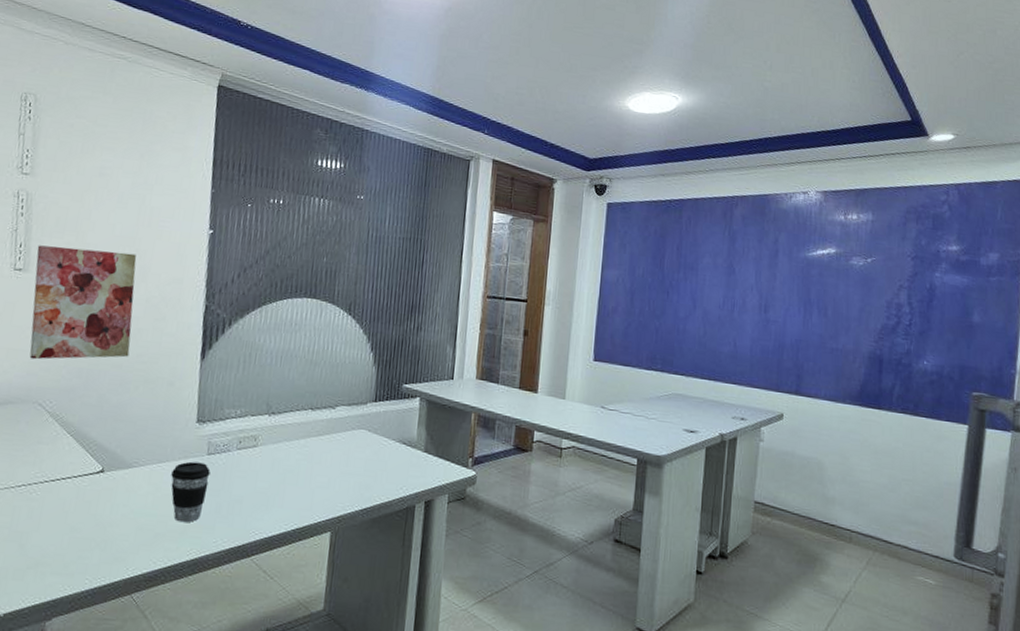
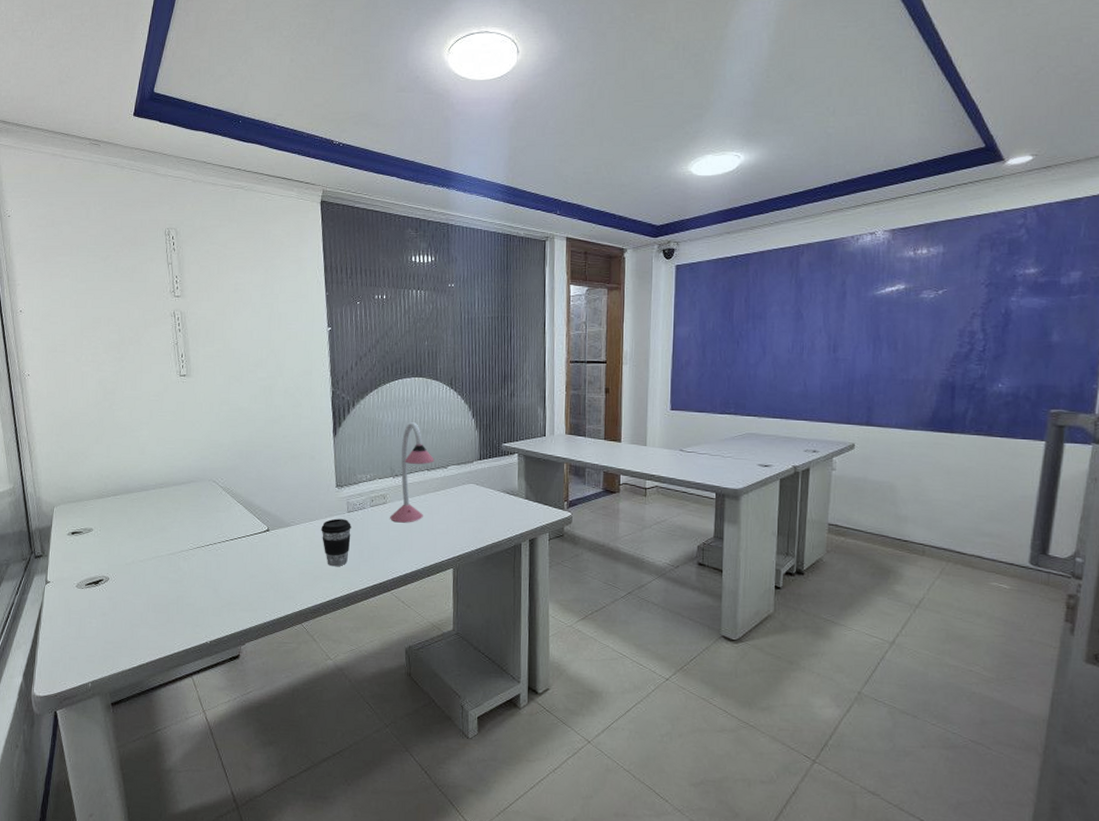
wall art: present [29,245,137,360] -> none [195,353,277,446]
desk lamp: none [259,350,321,473] -> present [390,422,435,523]

